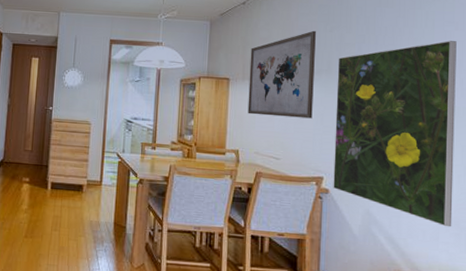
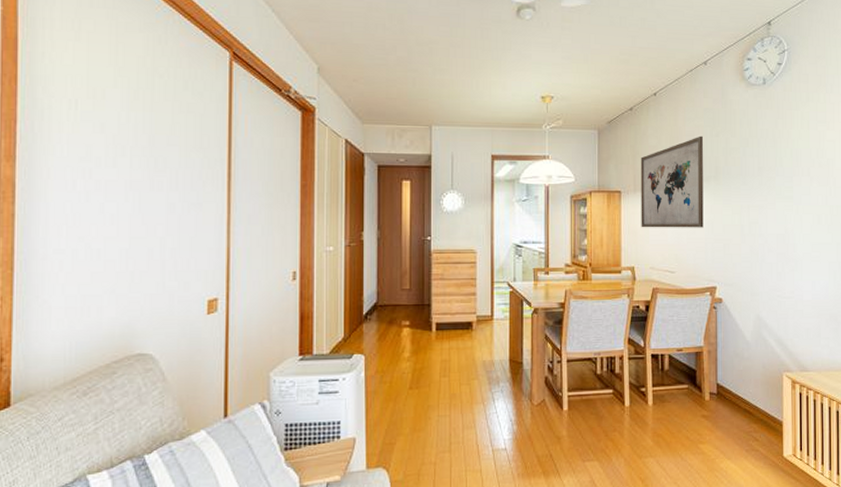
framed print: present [333,41,457,227] -> none [724,141,831,323]

